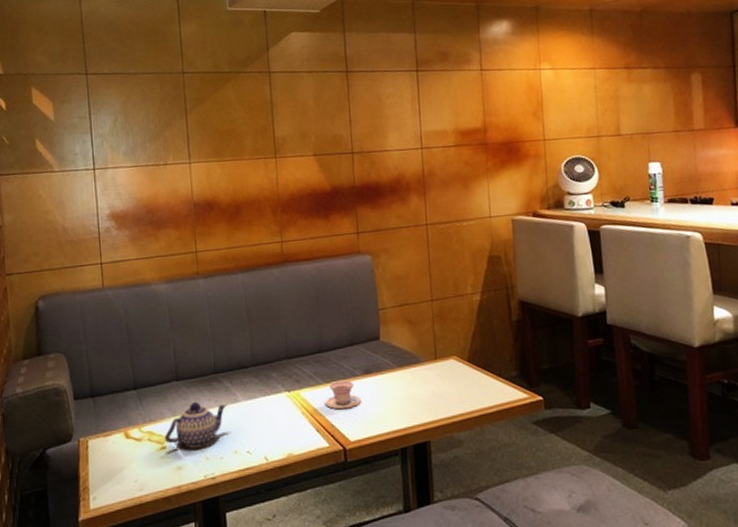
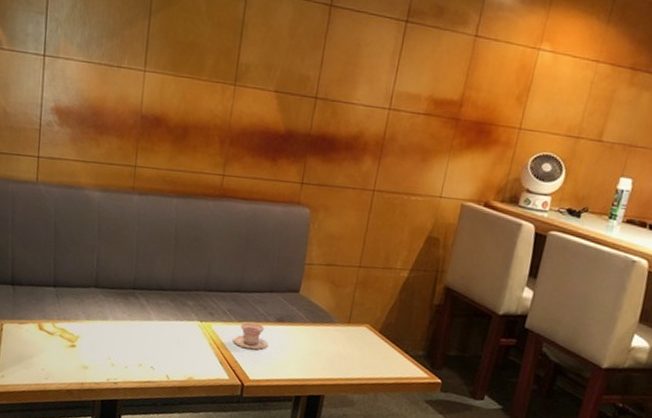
teapot: present [164,402,228,448] -> none [75,311,140,354]

